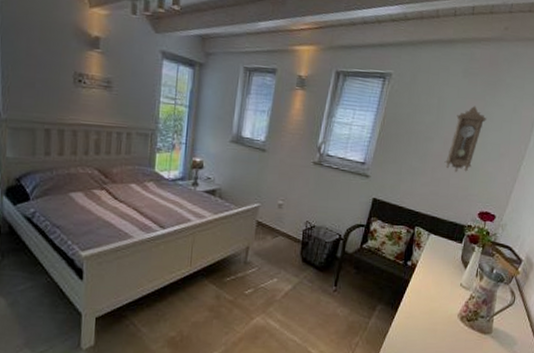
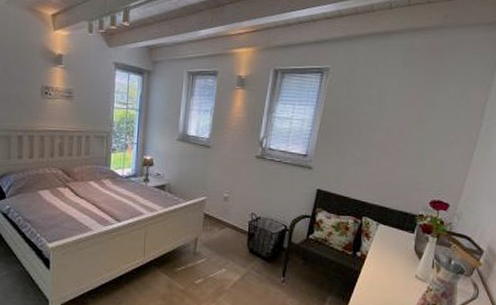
pendulum clock: present [444,105,486,172] -> none [389,94,431,161]

